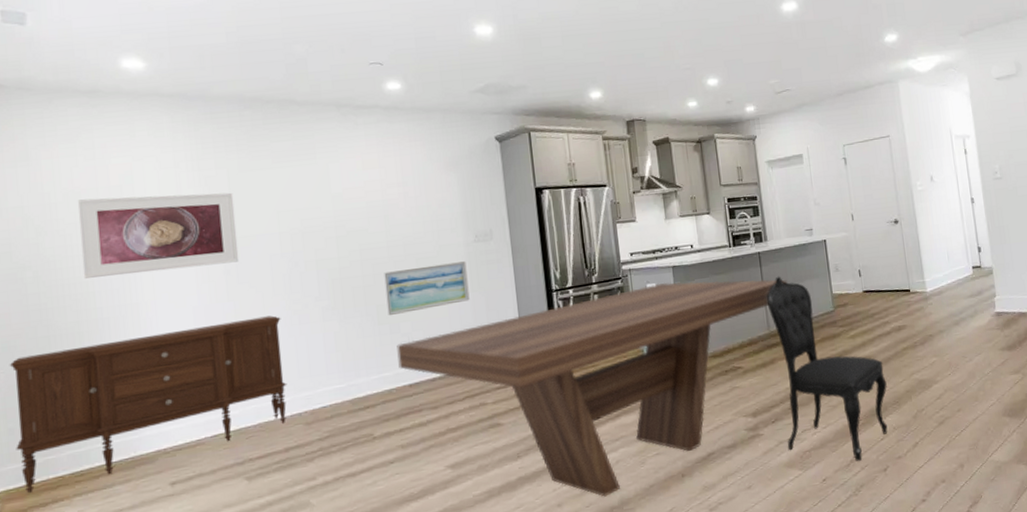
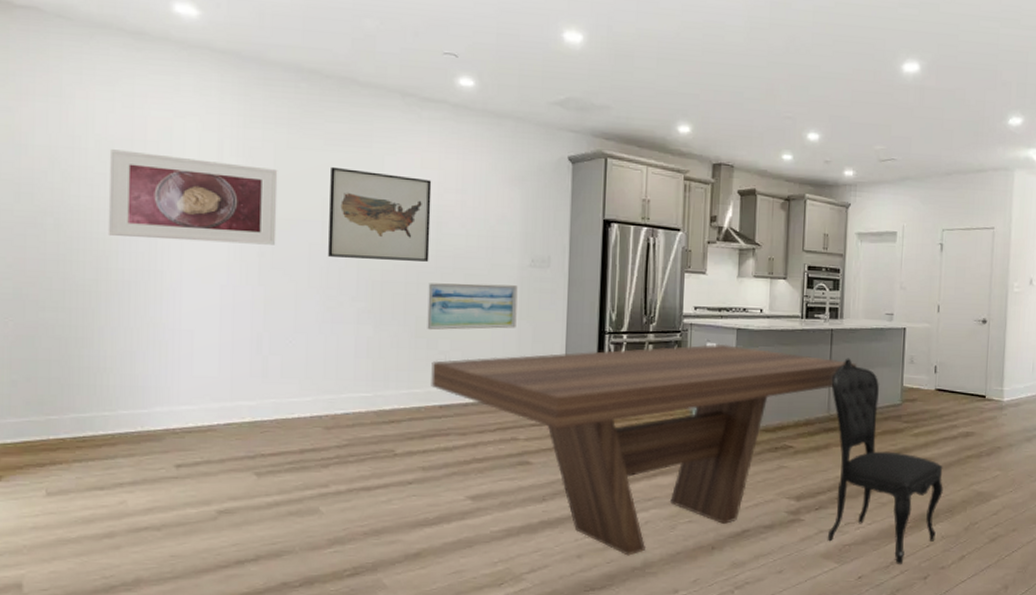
sideboard: present [9,315,287,494] -> none [17,307,313,451]
wall art: none [281,178,382,264] -> present [328,166,432,262]

